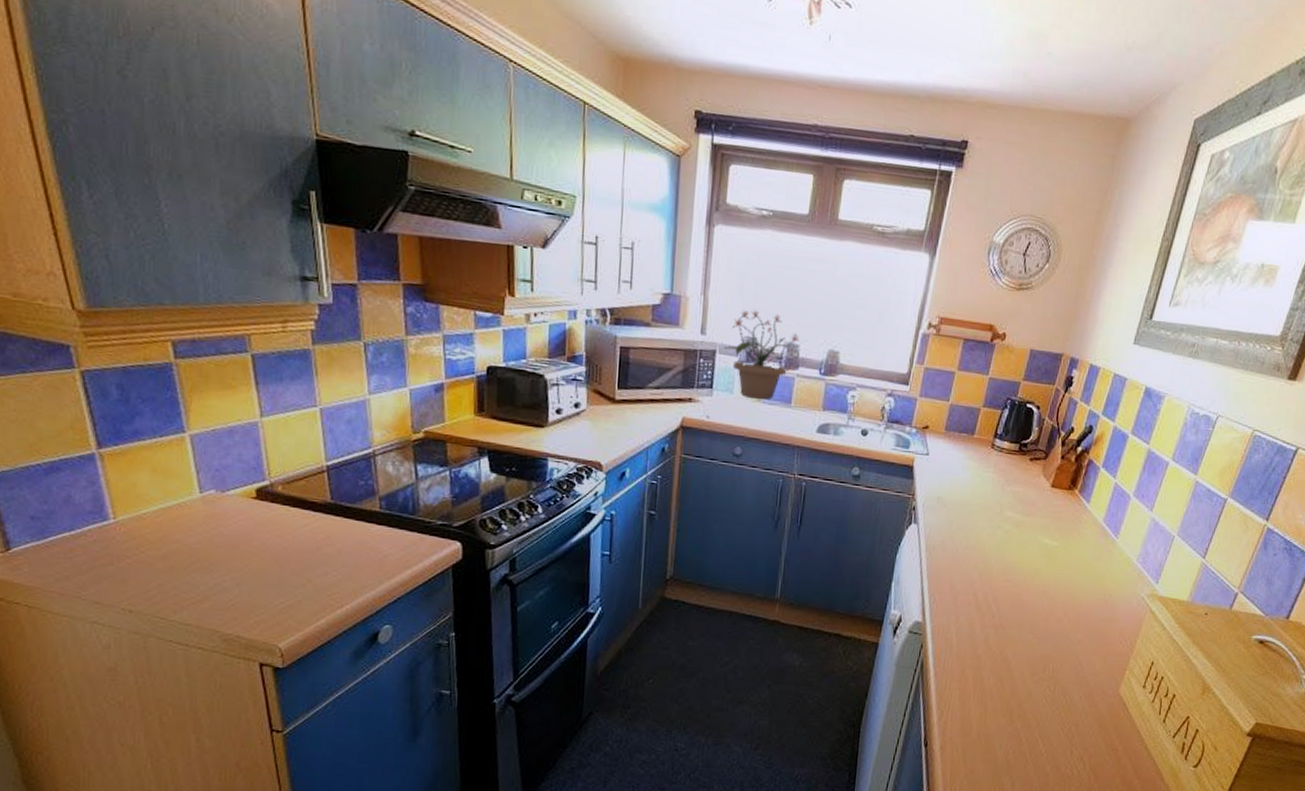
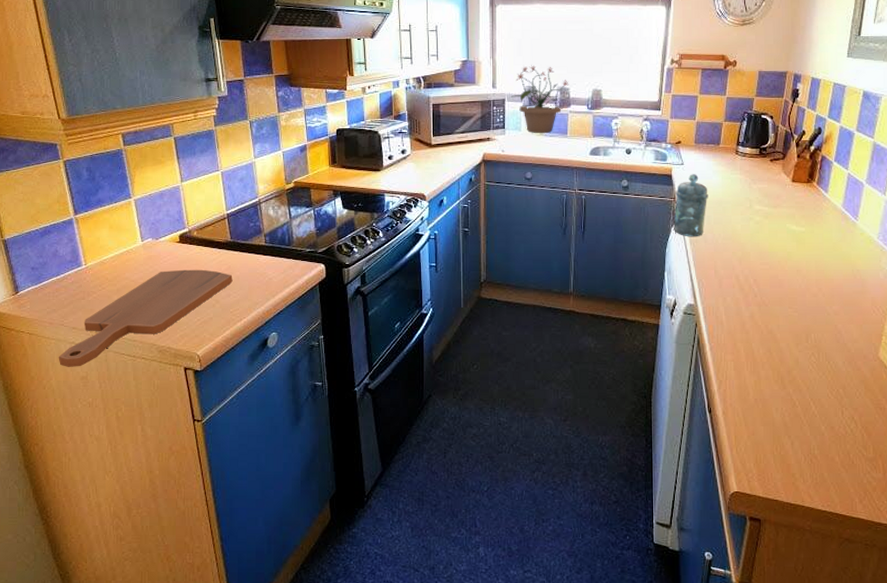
cutting board: none [72,535,332,655] -> present [58,269,233,367]
canister: none [908,467,954,543] -> present [674,174,708,236]

